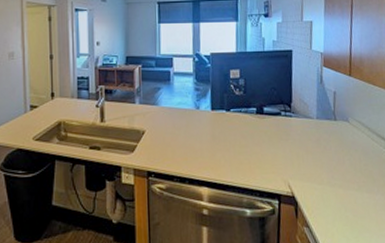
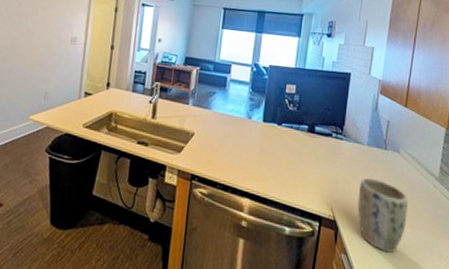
plant pot: none [313,150,364,220] -> present [357,177,409,253]

